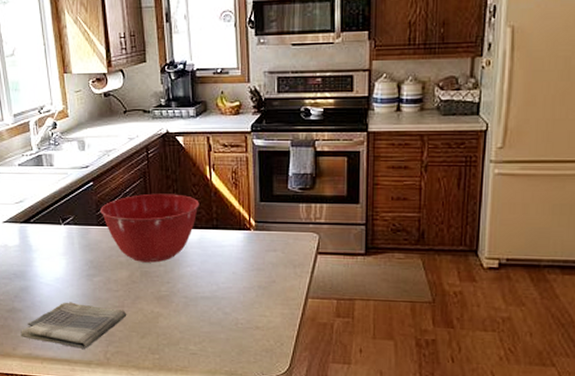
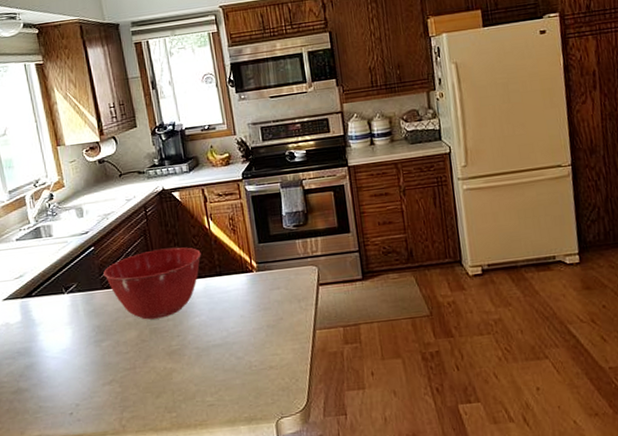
dish towel: present [21,302,127,349] -> none [28,371,140,421]

